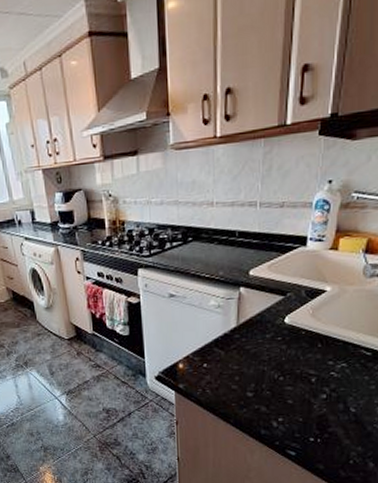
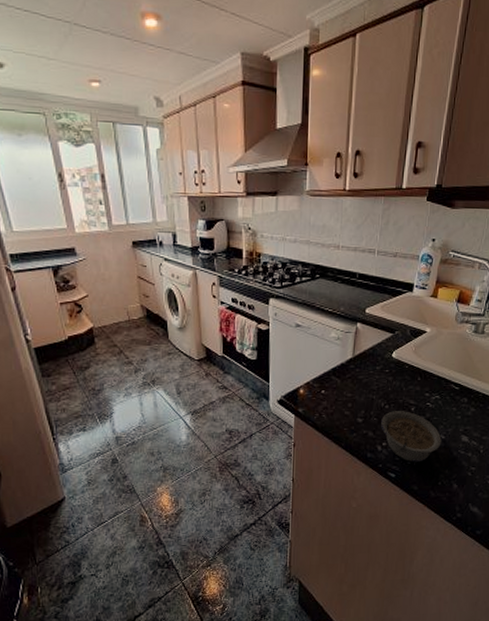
legume: none [275,382,351,439] -> present [381,411,442,463]

